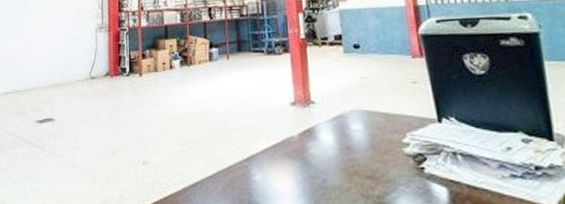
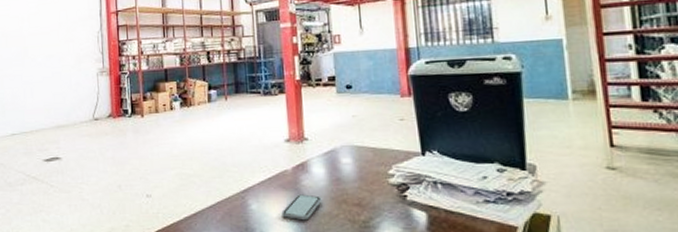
smartphone: none [287,164,332,195] -> present [281,194,322,221]

